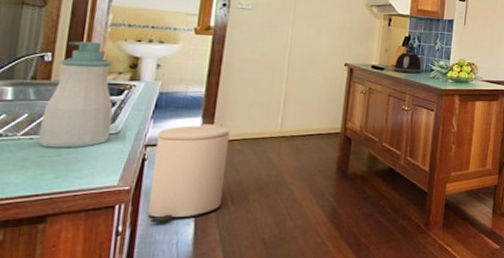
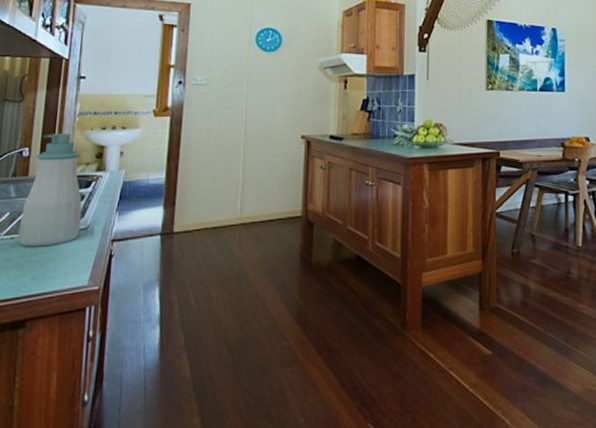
pedal bin: present [147,124,230,223] -> none [115,213,191,327]
kettle: present [394,41,422,74] -> none [354,104,384,142]

